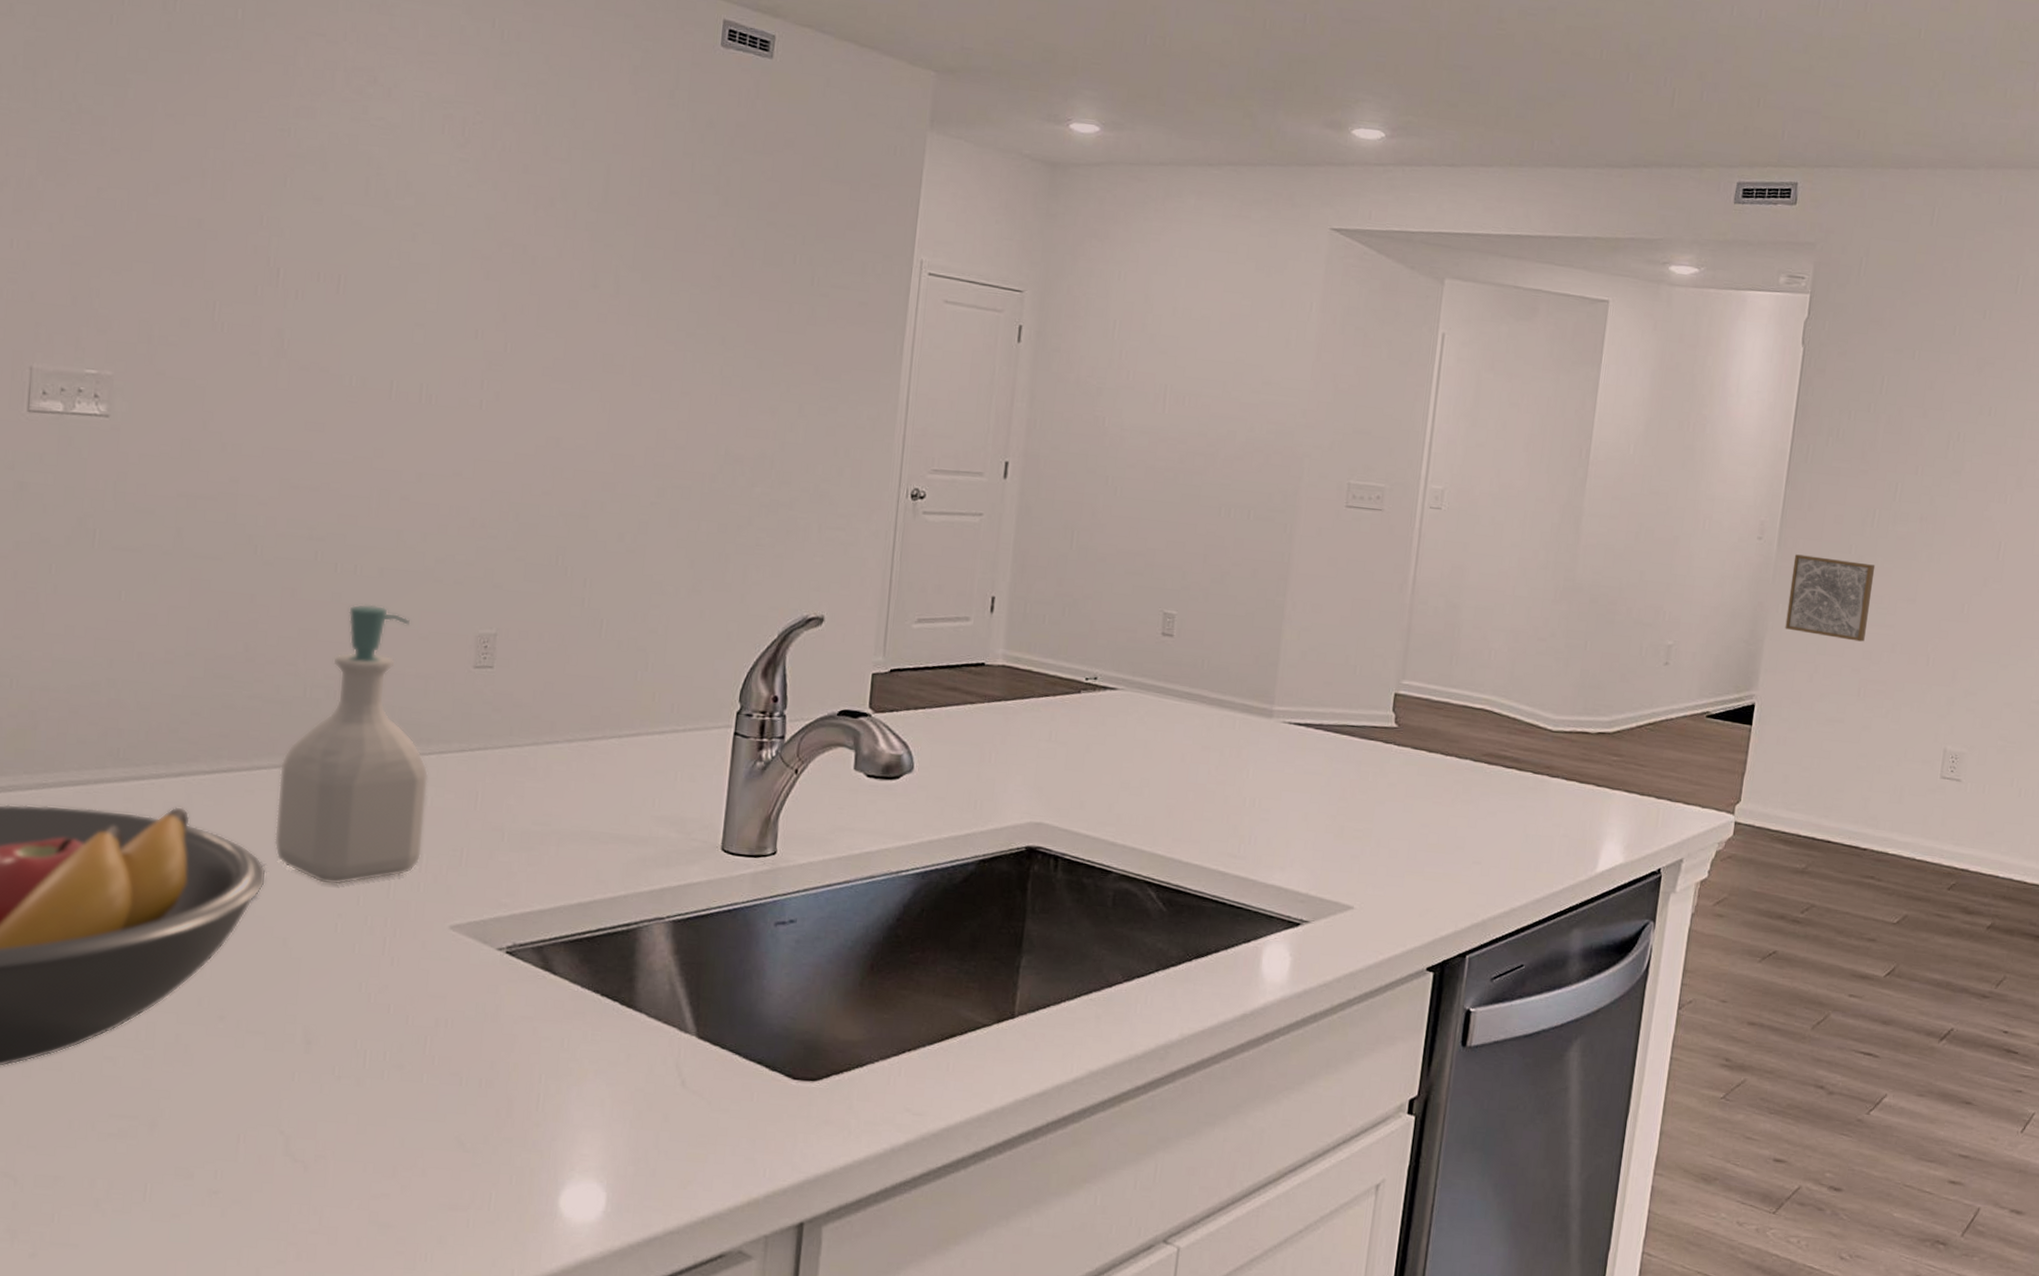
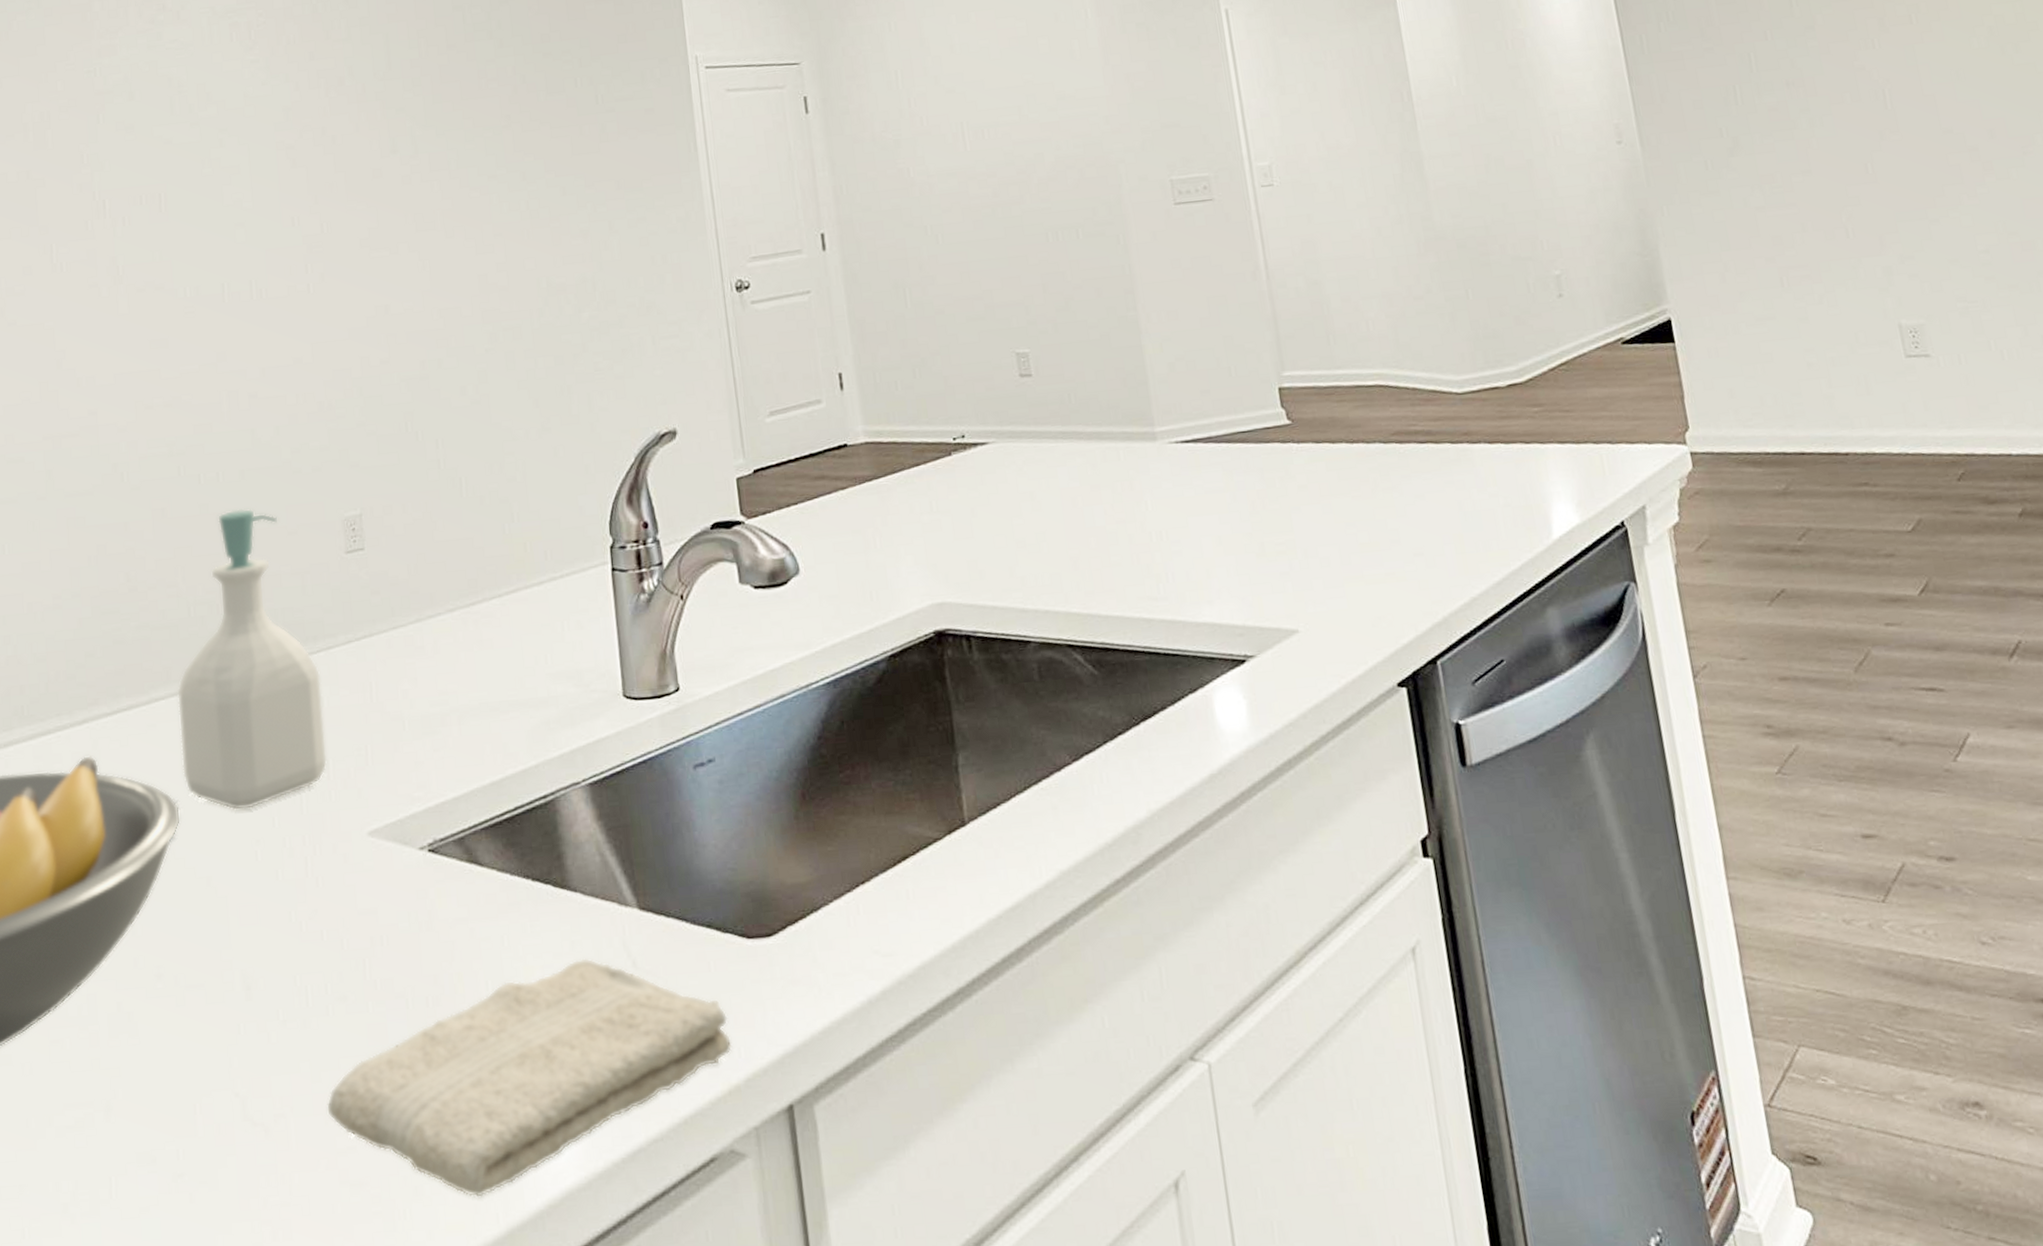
washcloth: none [366,1070,760,1254] -> present [326,958,733,1198]
wall art: present [1785,554,1876,642] -> none [1662,143,1769,232]

